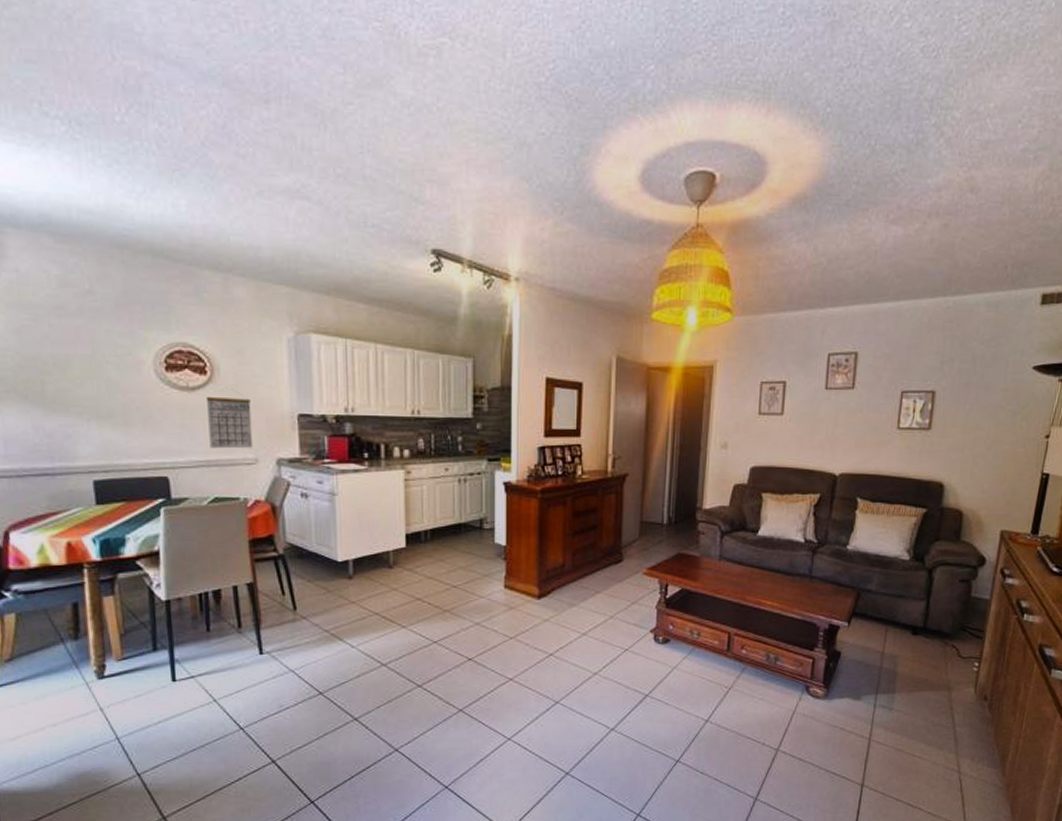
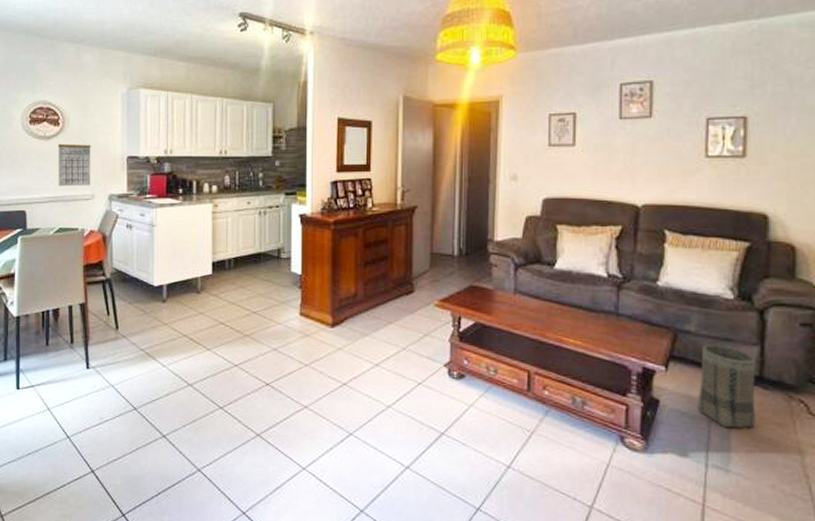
basket: none [871,601,922,673] -> present [697,344,756,429]

